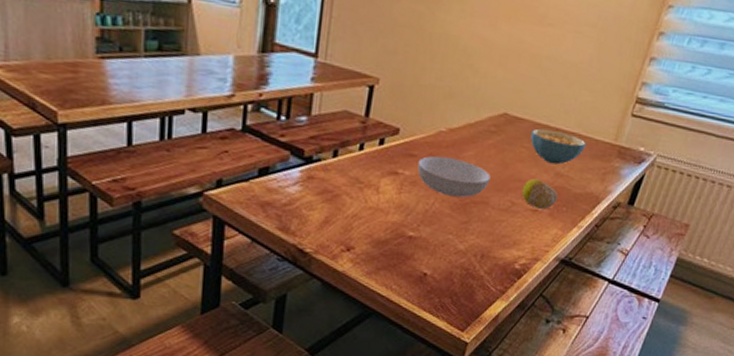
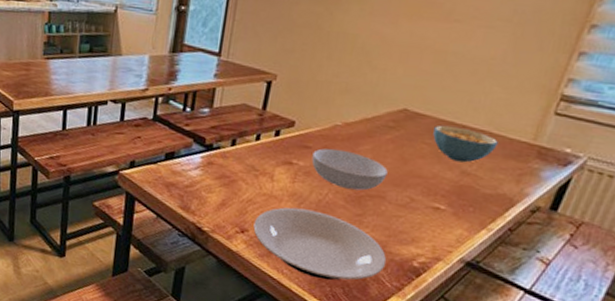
plate: none [359,219,492,292] -> present [253,207,387,280]
fruit: present [521,179,558,209] -> none [422,176,464,208]

